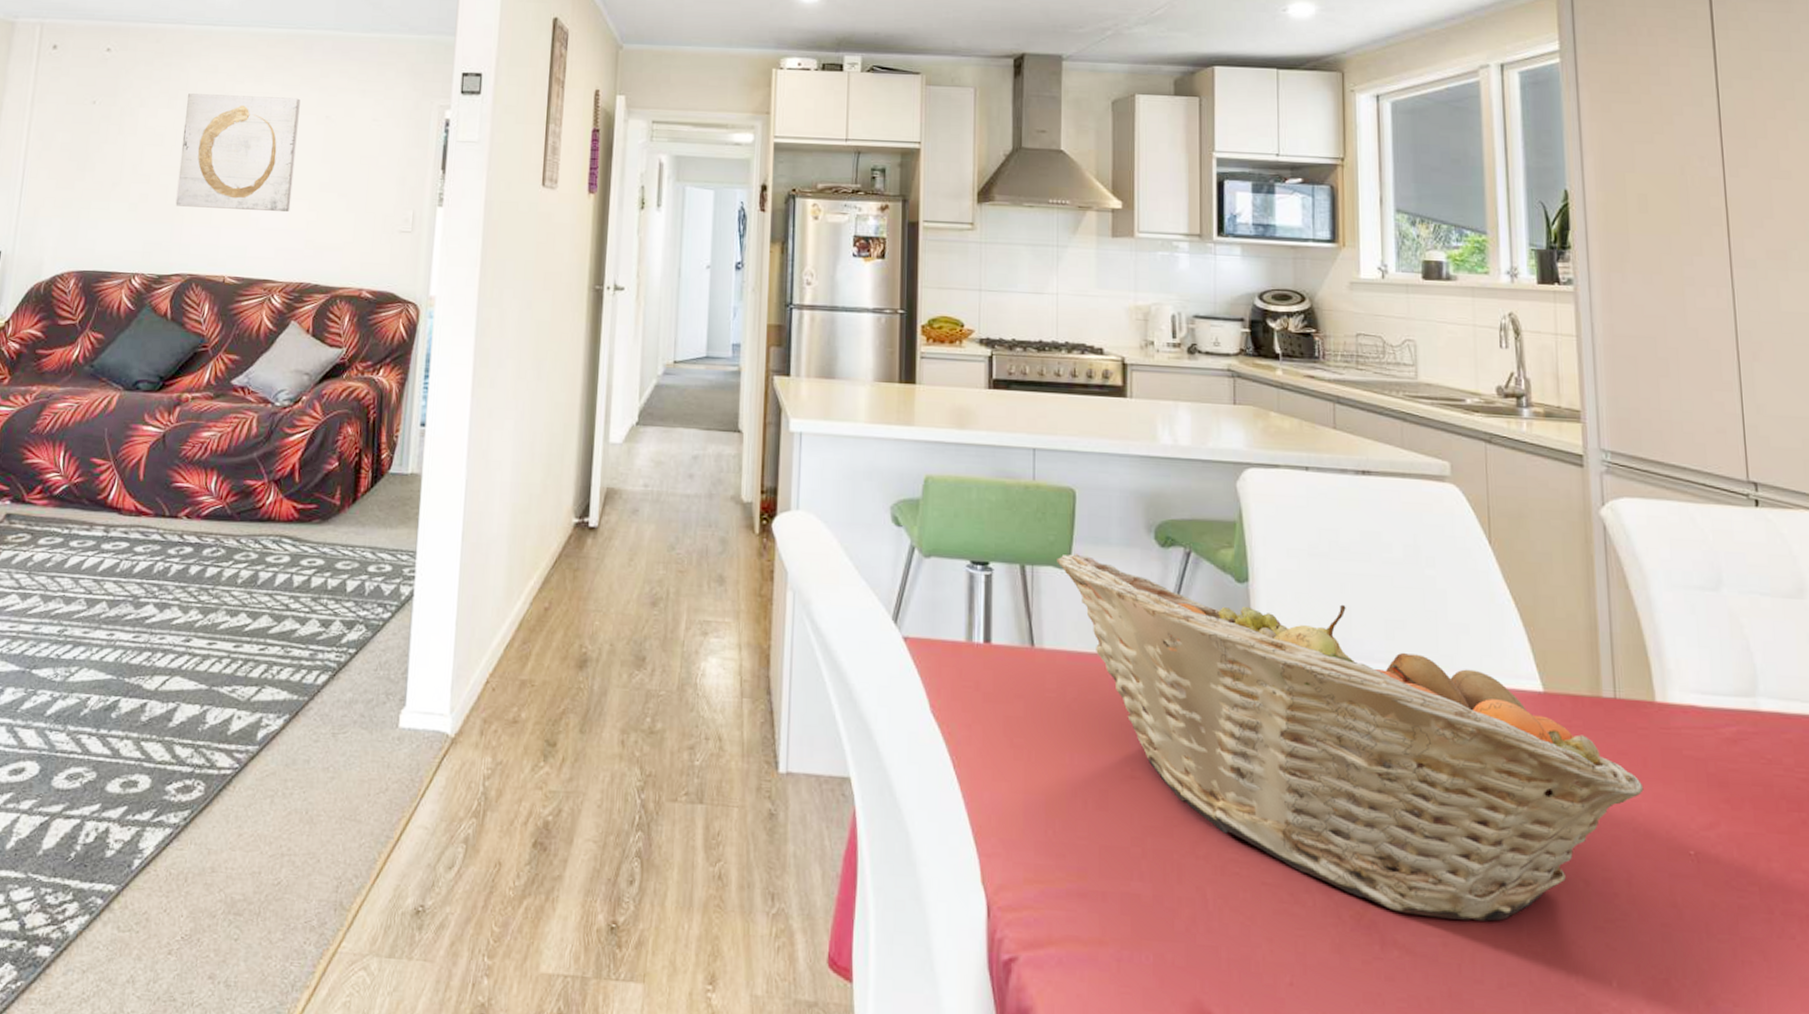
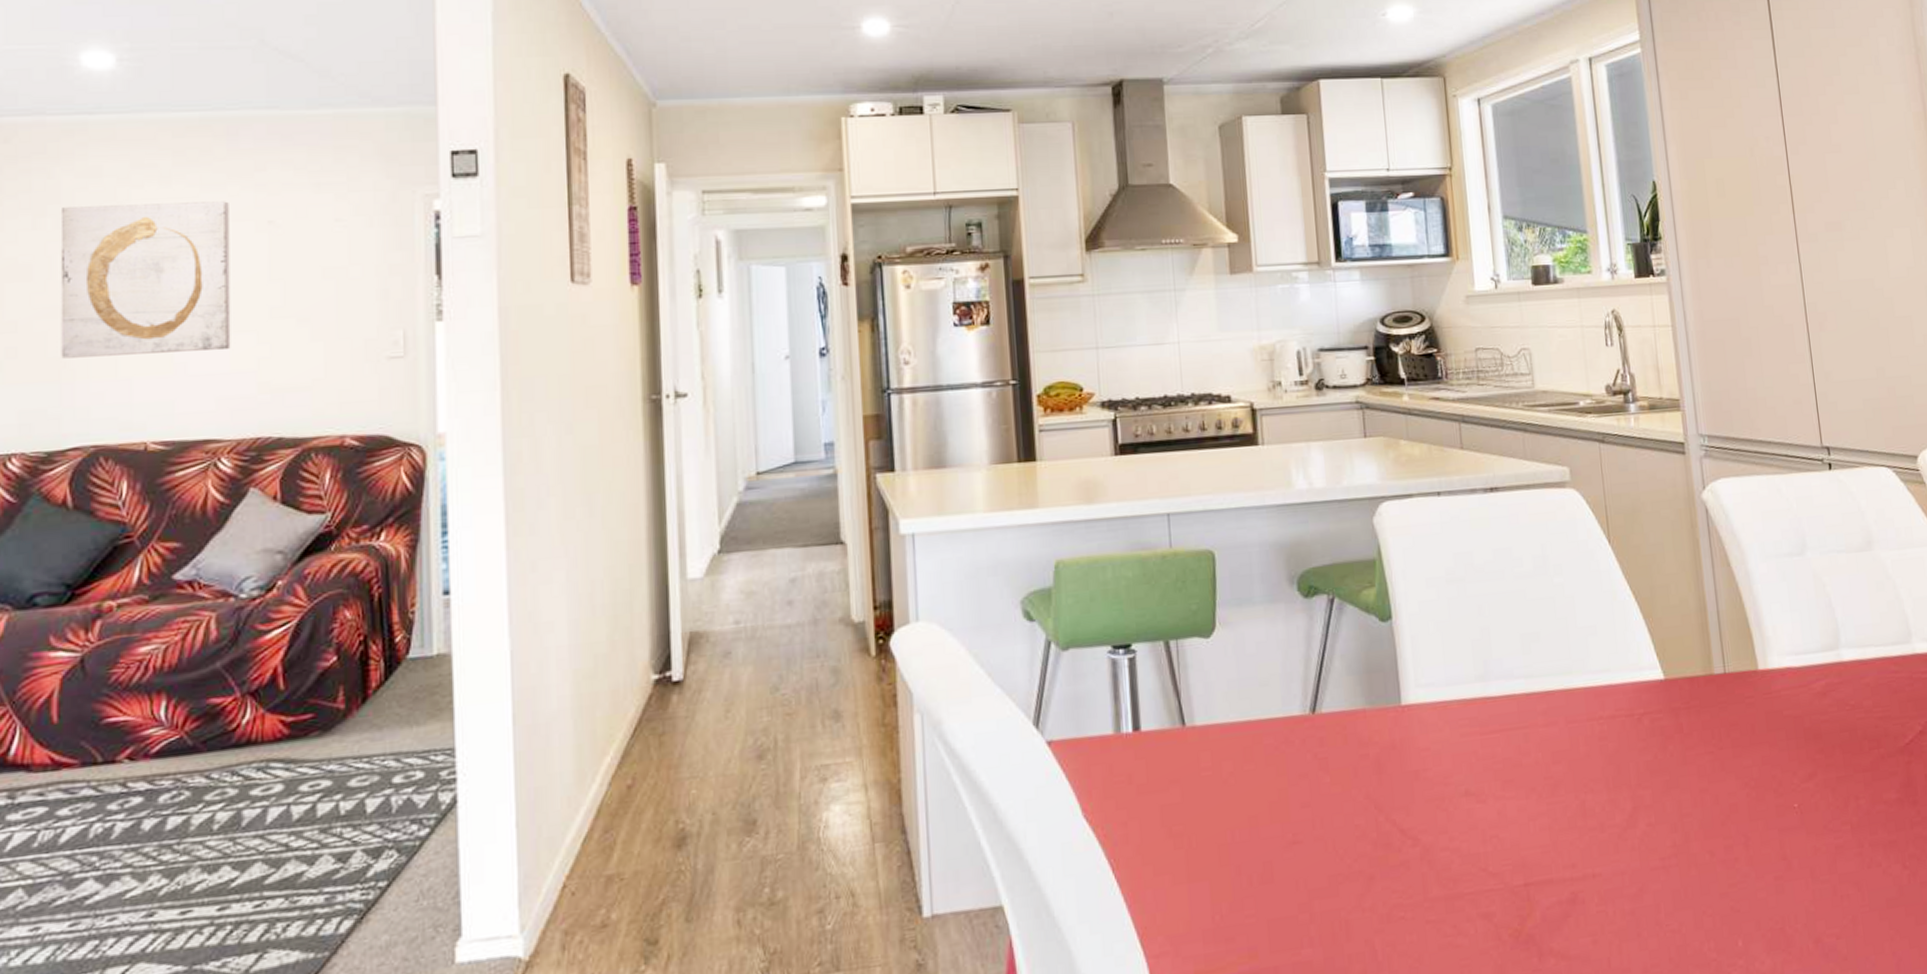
fruit basket: present [1057,554,1644,922] -> none [1201,619,1754,921]

